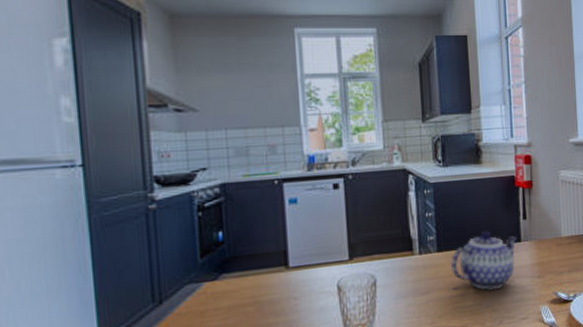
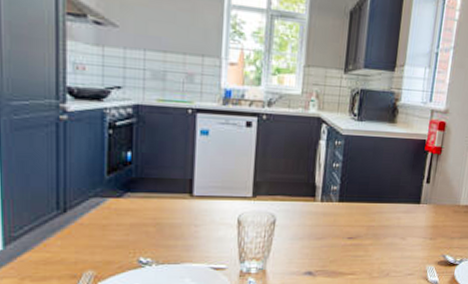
teapot: present [450,230,517,290] -> none [349,188,417,245]

